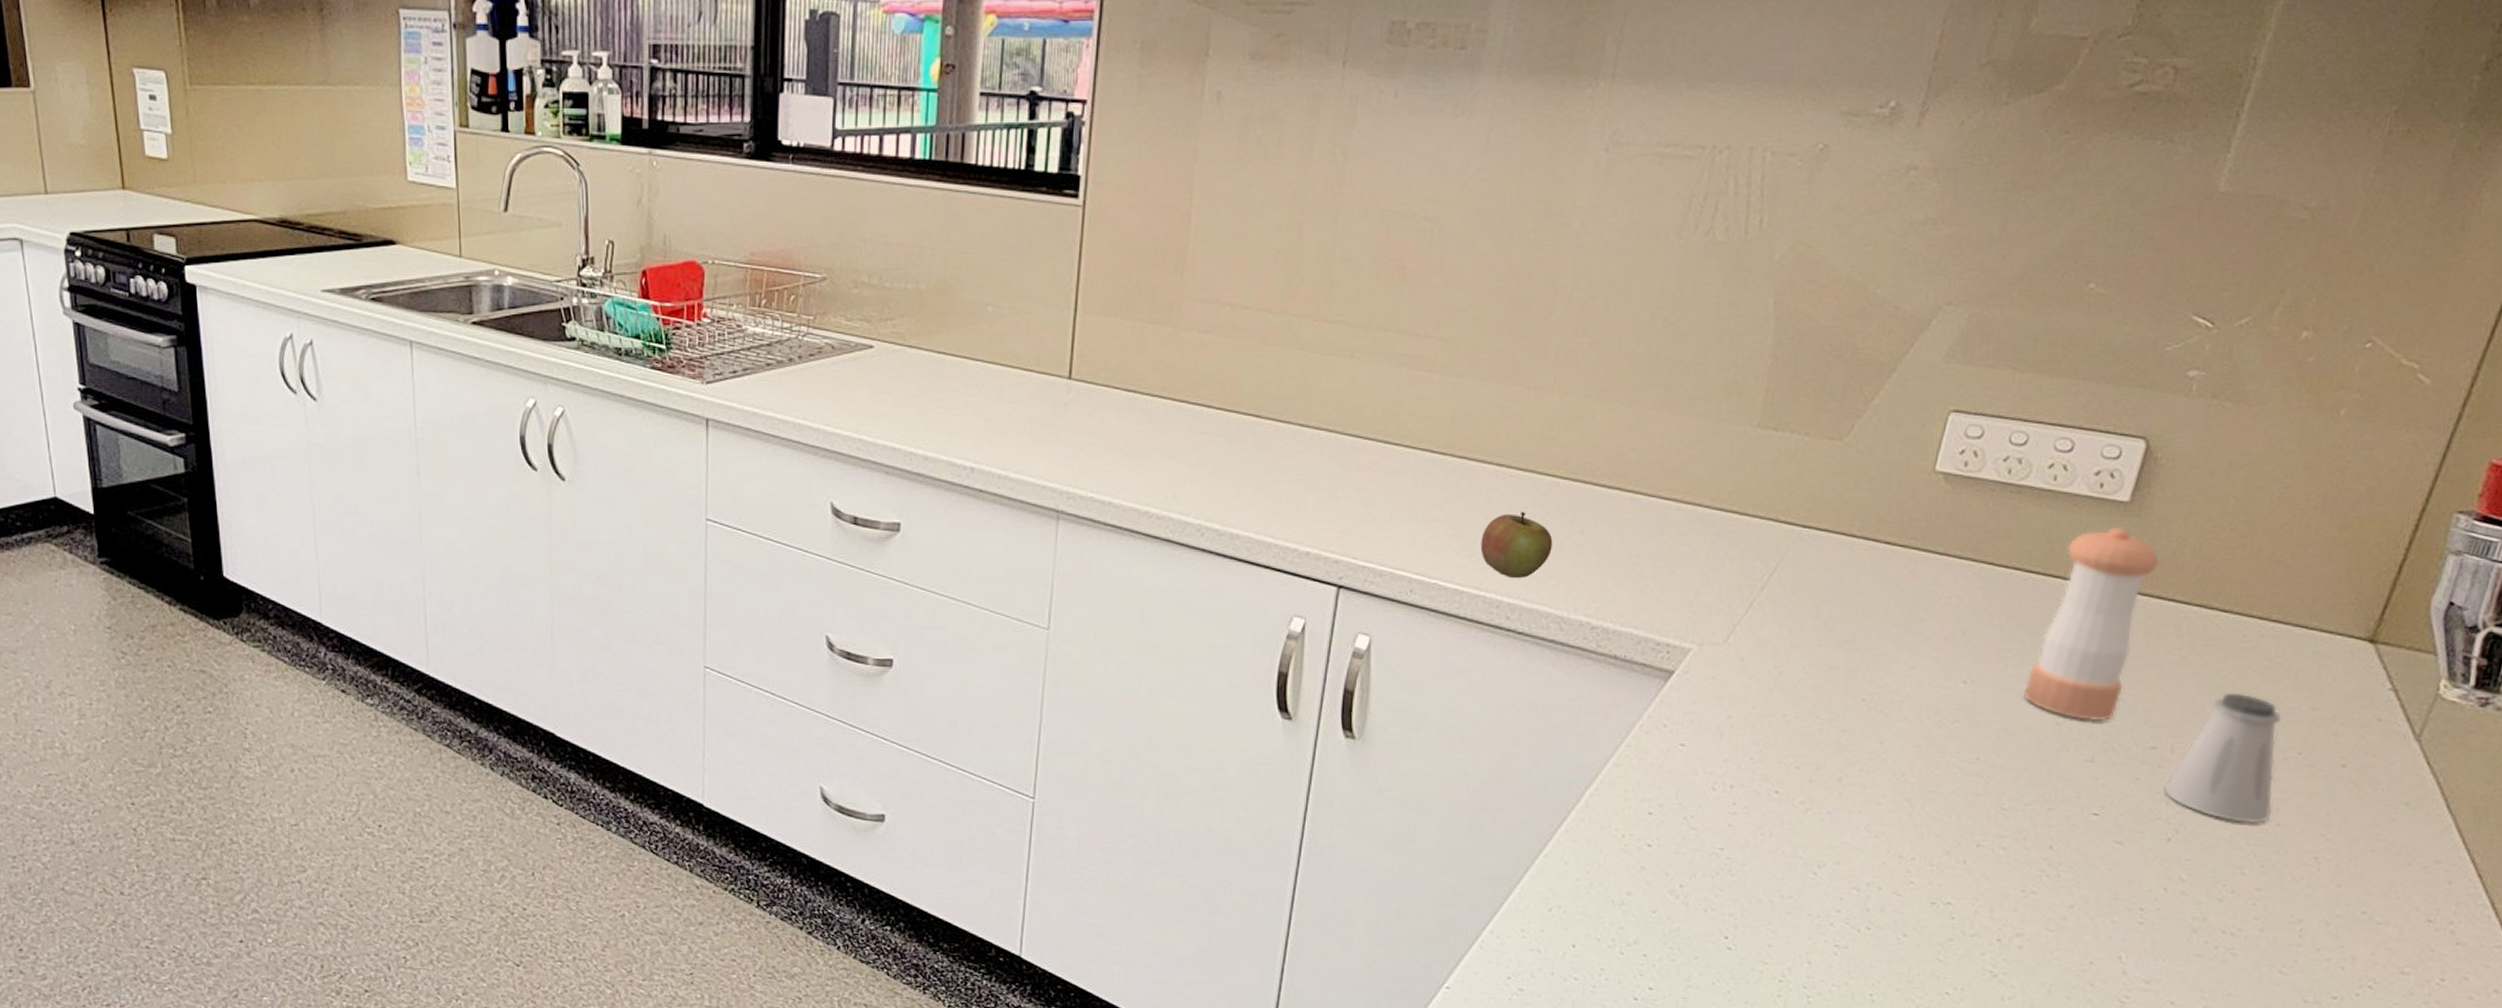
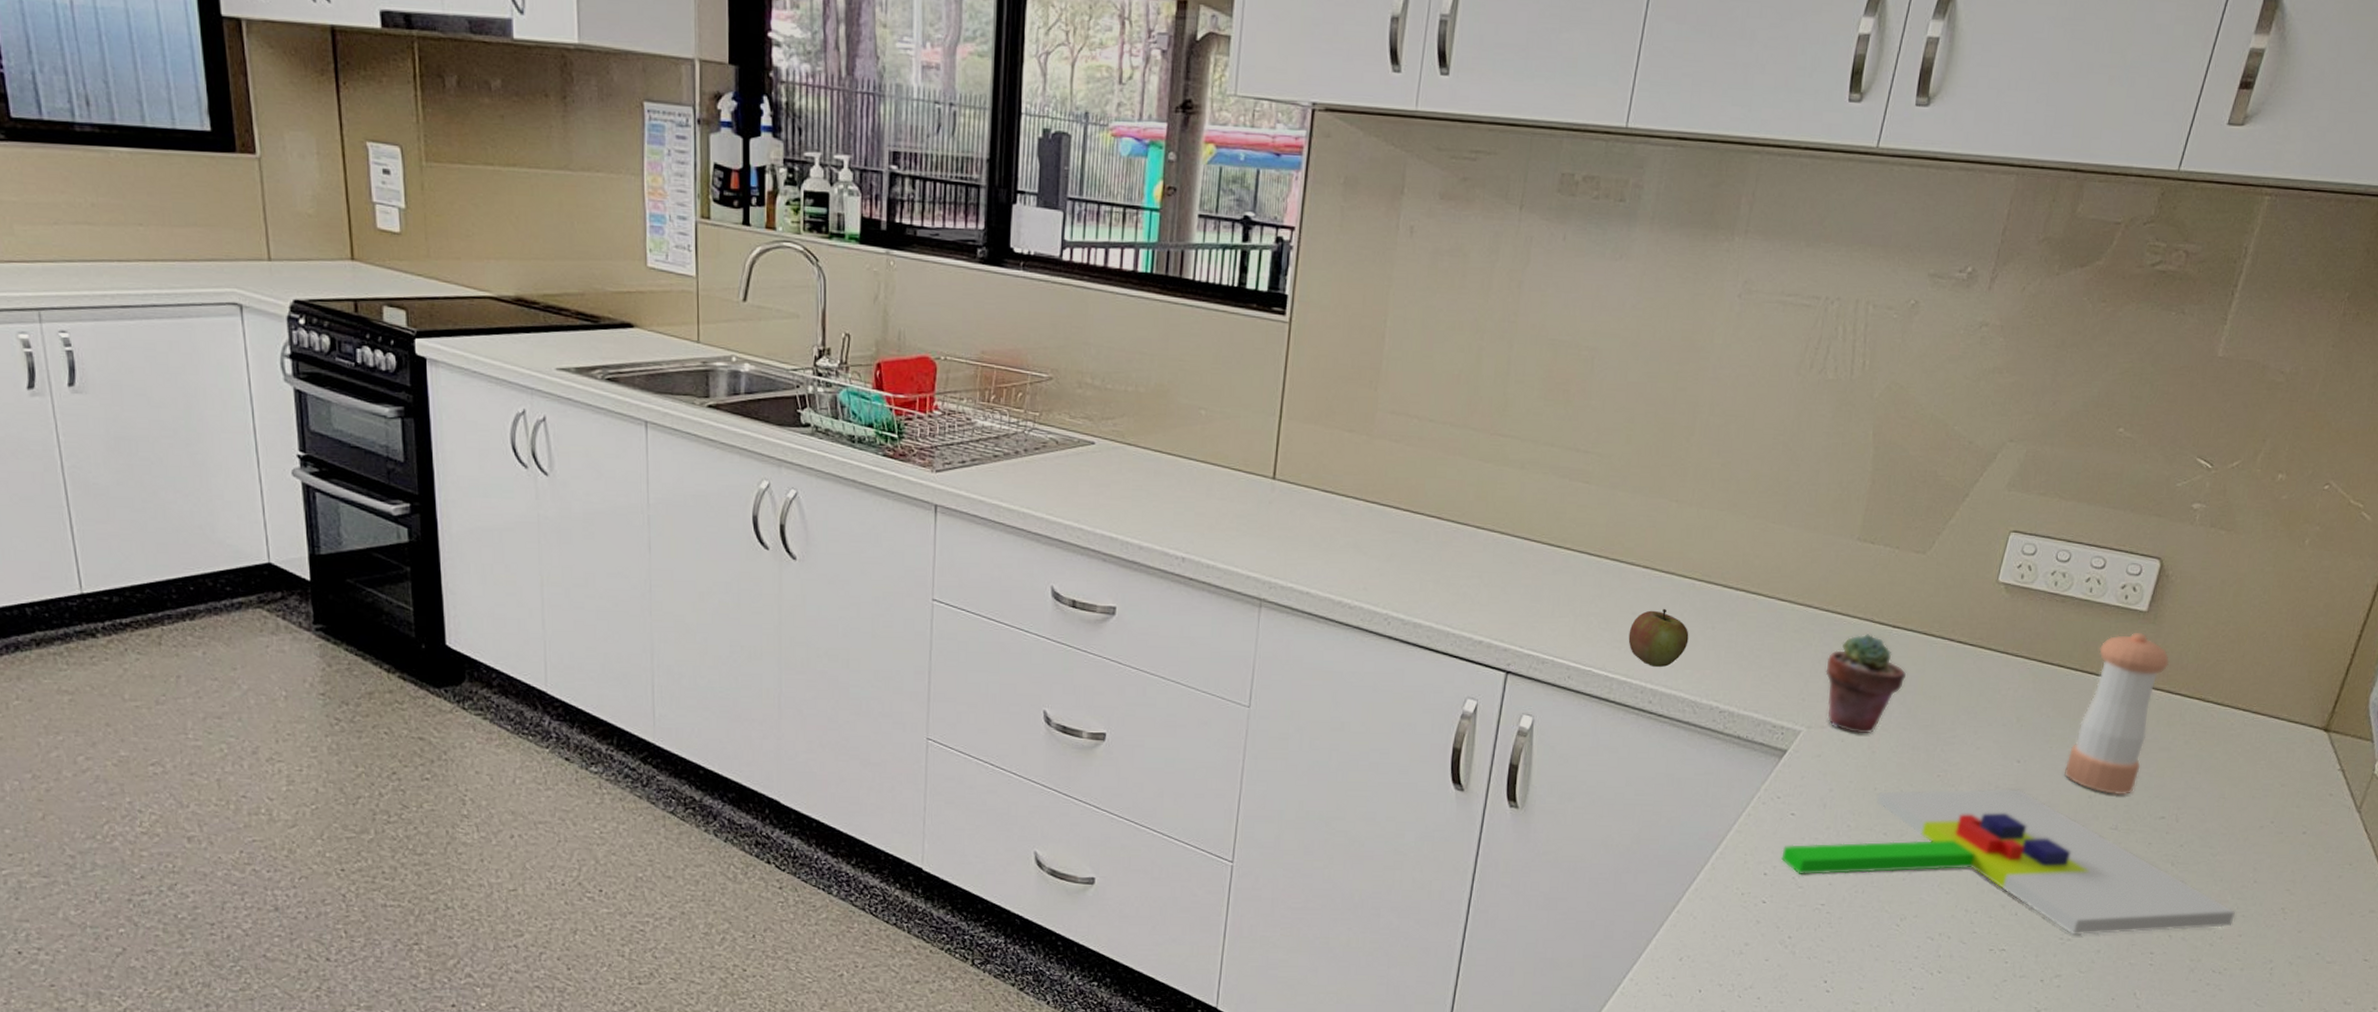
chopping board: none [1669,714,2252,888] -> present [1781,788,2236,936]
potted succulent: none [1720,535,1821,652] -> present [1825,634,1907,734]
saltshaker: present [2164,692,2283,824] -> none [2170,771,2260,881]

